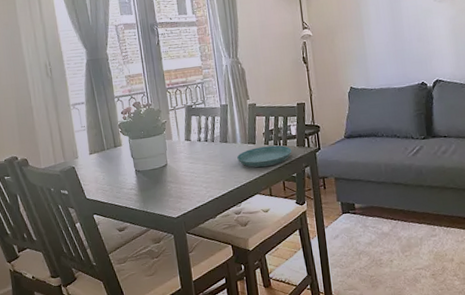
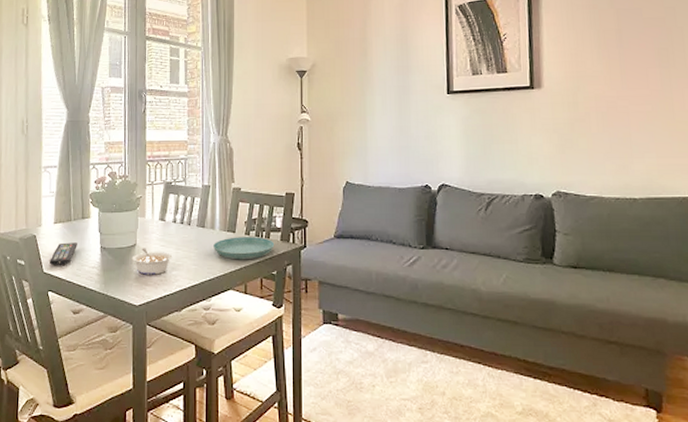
remote control: none [90,169,114,191] -> present [50,242,77,265]
legume: none [165,166,202,191] -> present [131,248,173,275]

